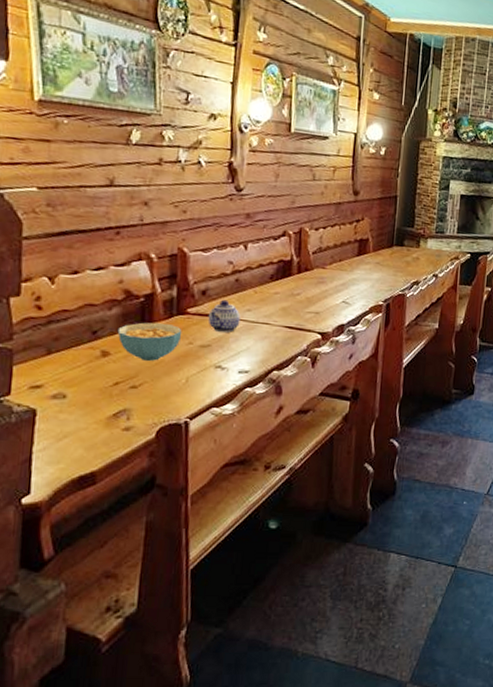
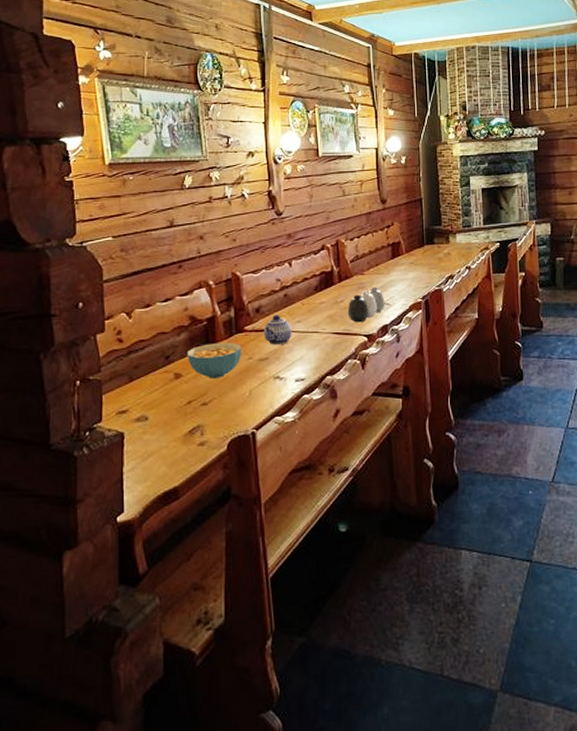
vase: none [303,282,345,319] -> present [347,286,386,323]

